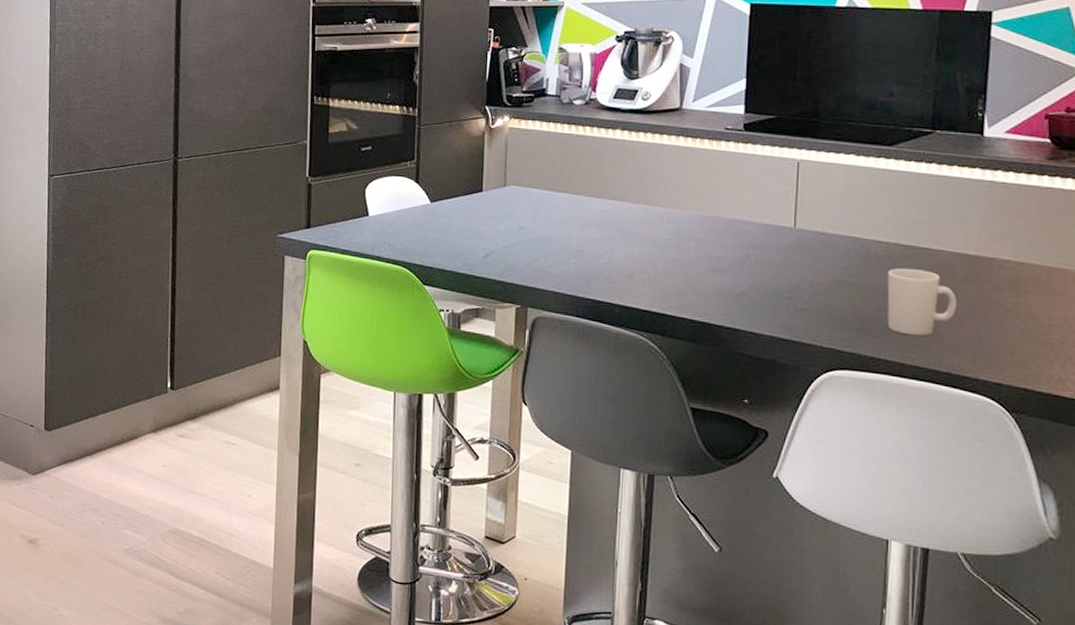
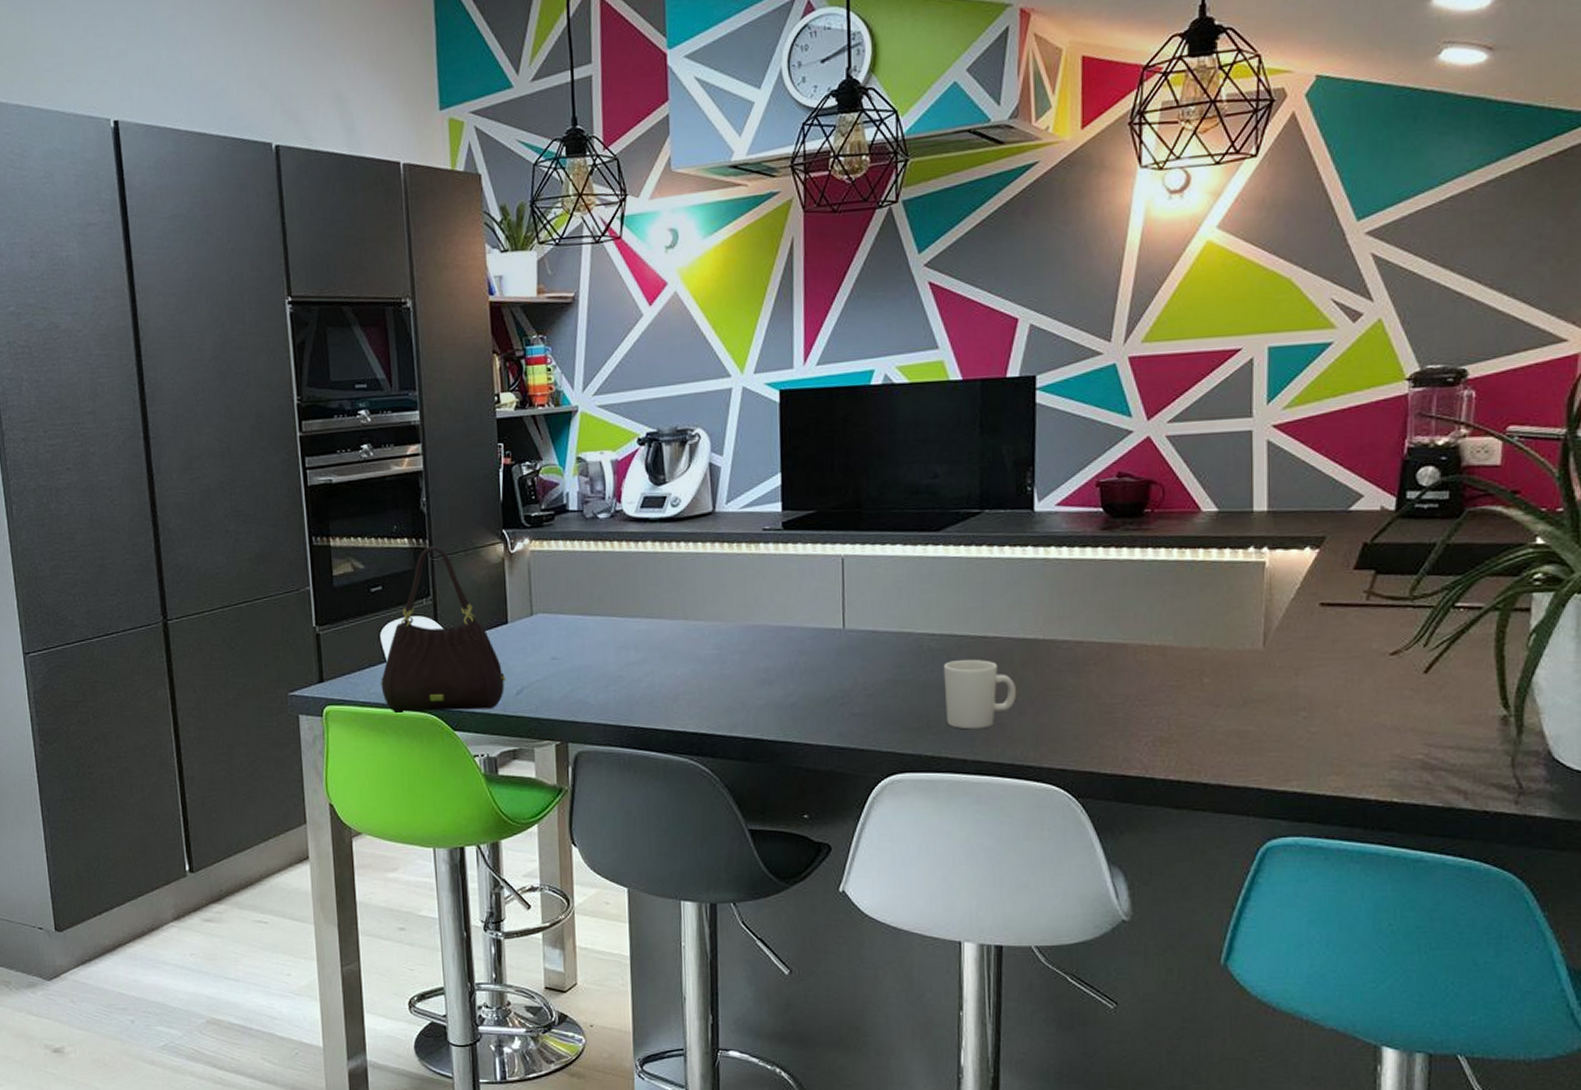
handbag: none [360,115,476,269] -> present [380,546,507,711]

